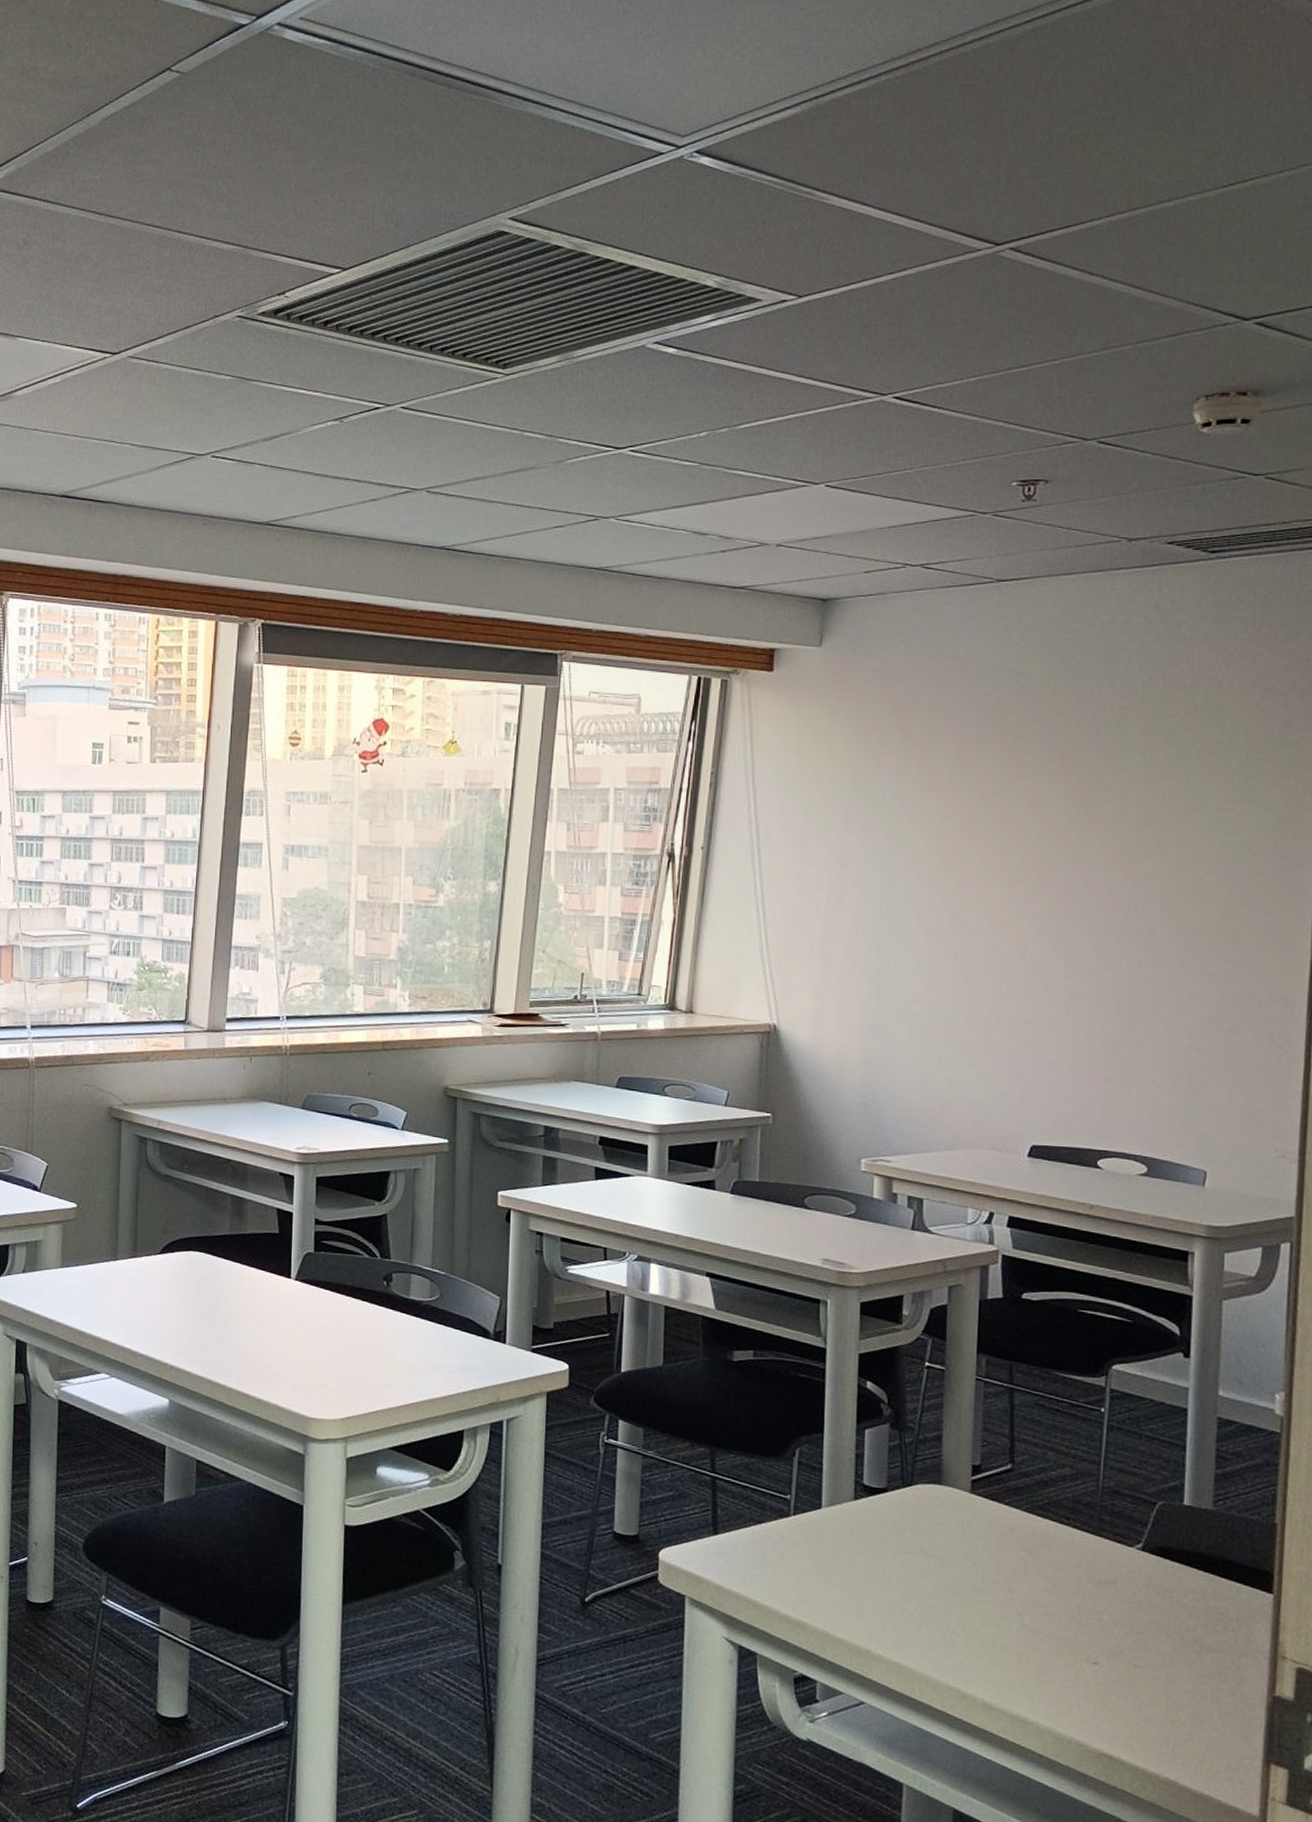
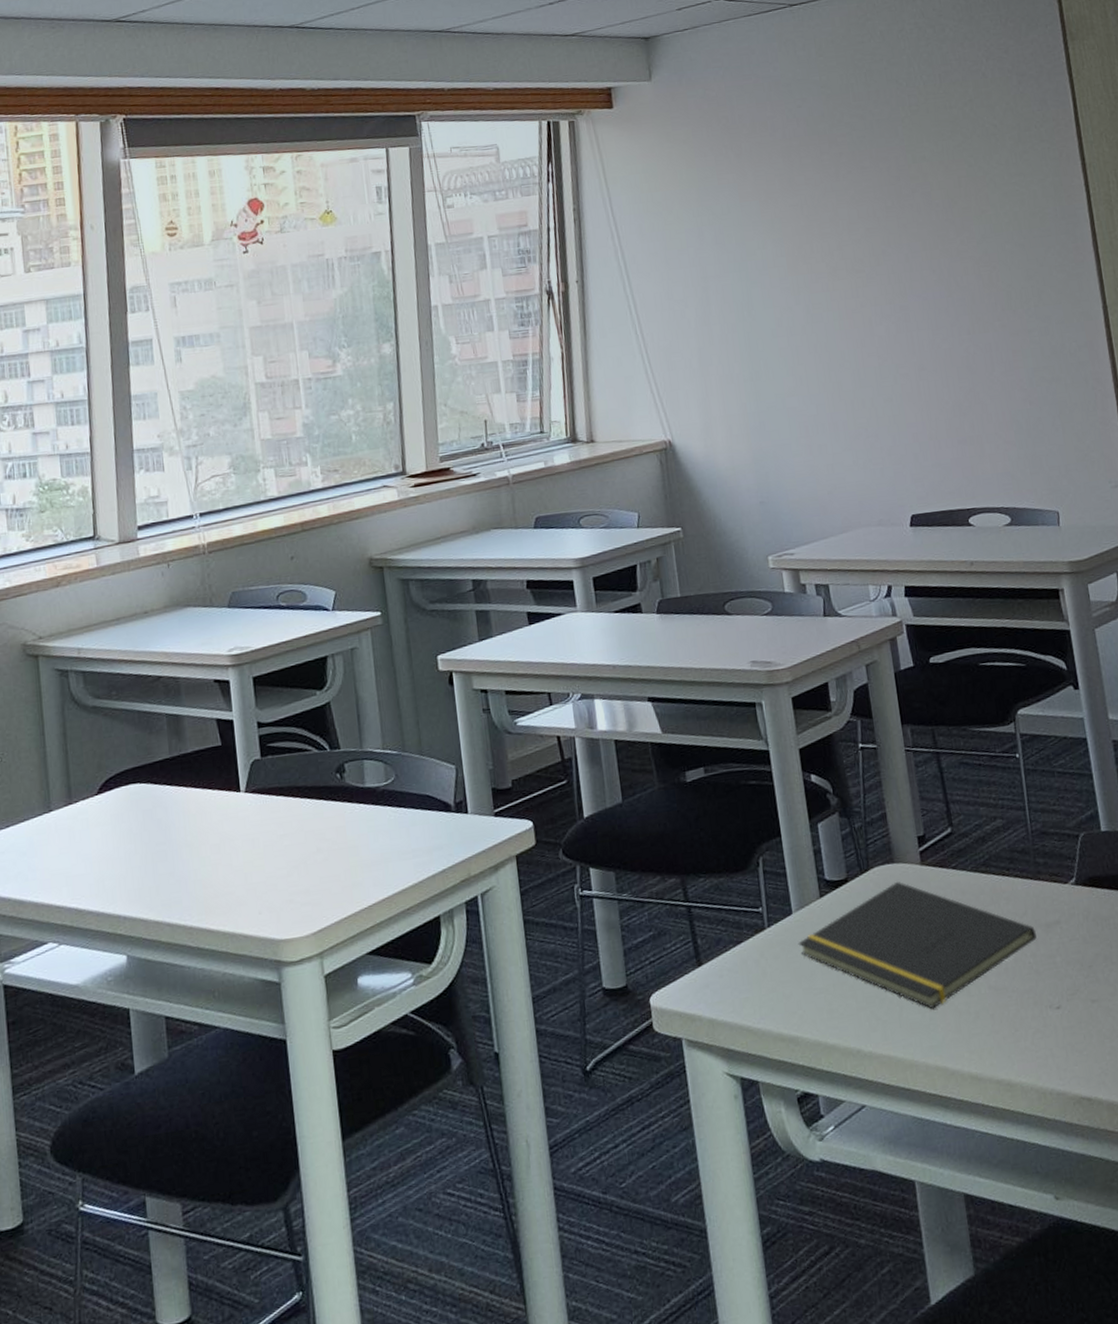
notepad: none [822,1503,1086,1632] -> present [798,882,1037,1009]

